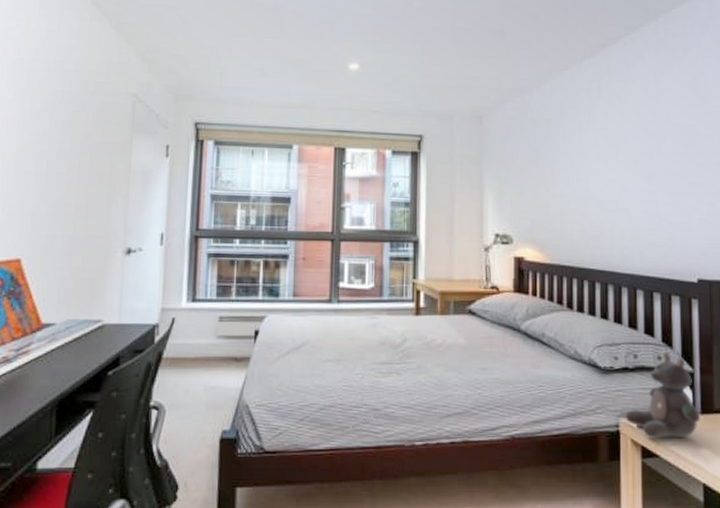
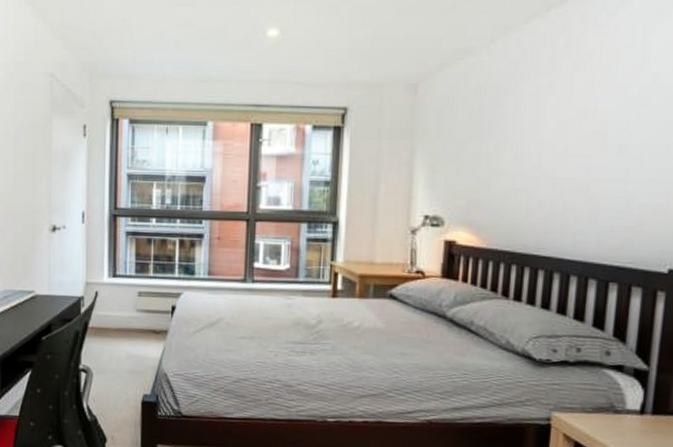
stuffed animal: present [625,352,701,438] -> none [559,347,651,437]

